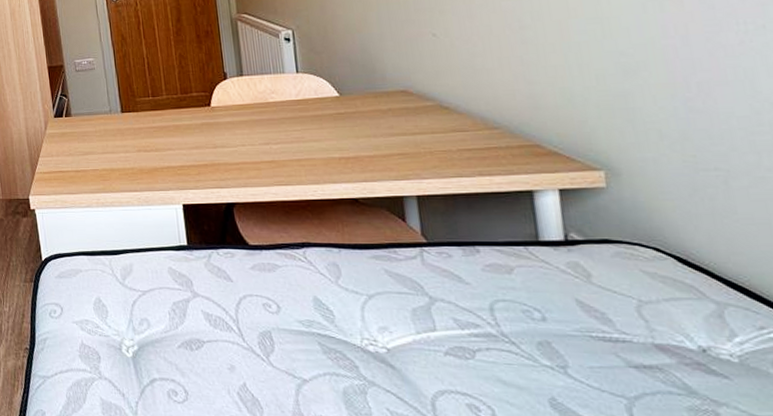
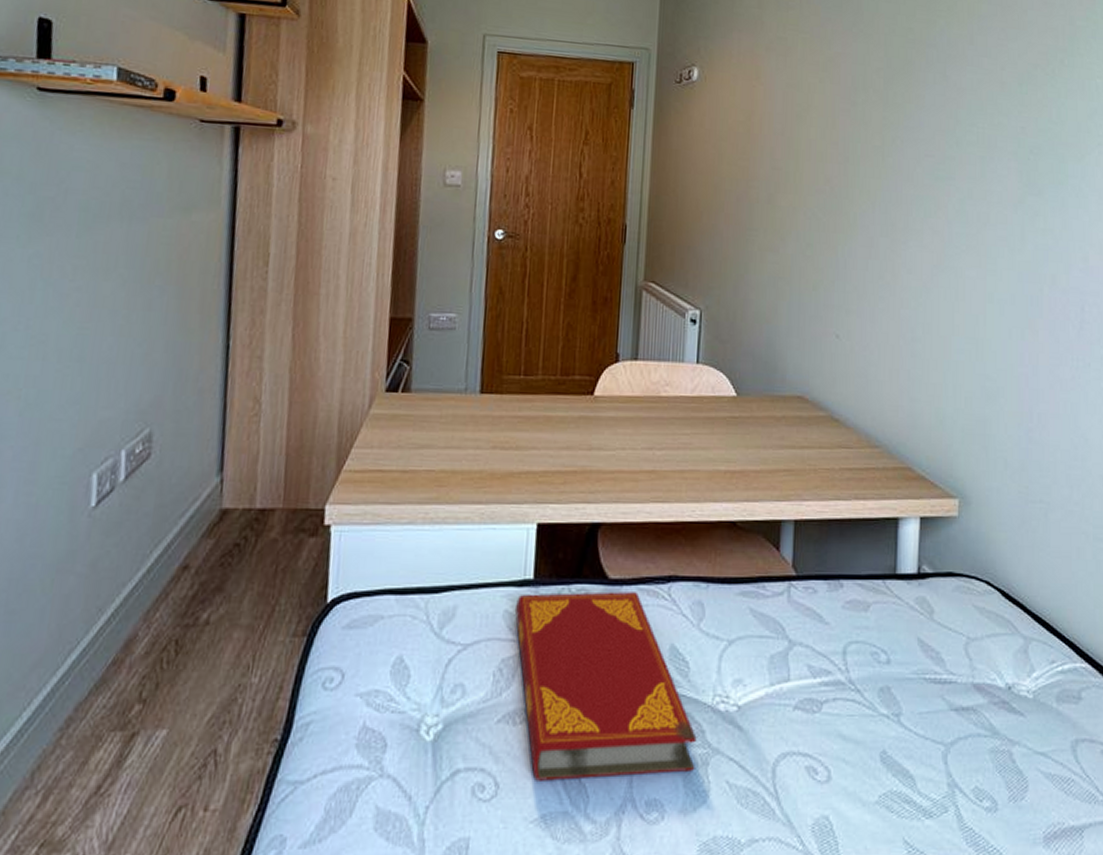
hardback book: none [177,255,355,398] -> present [515,591,697,781]

